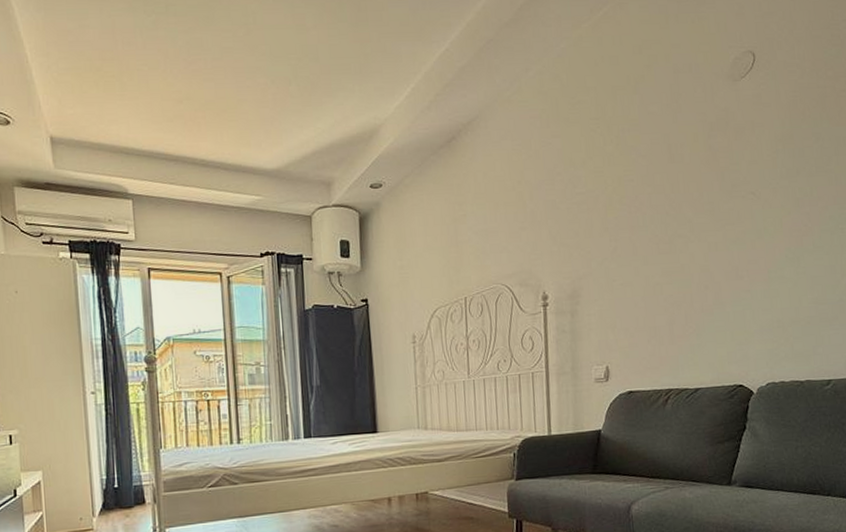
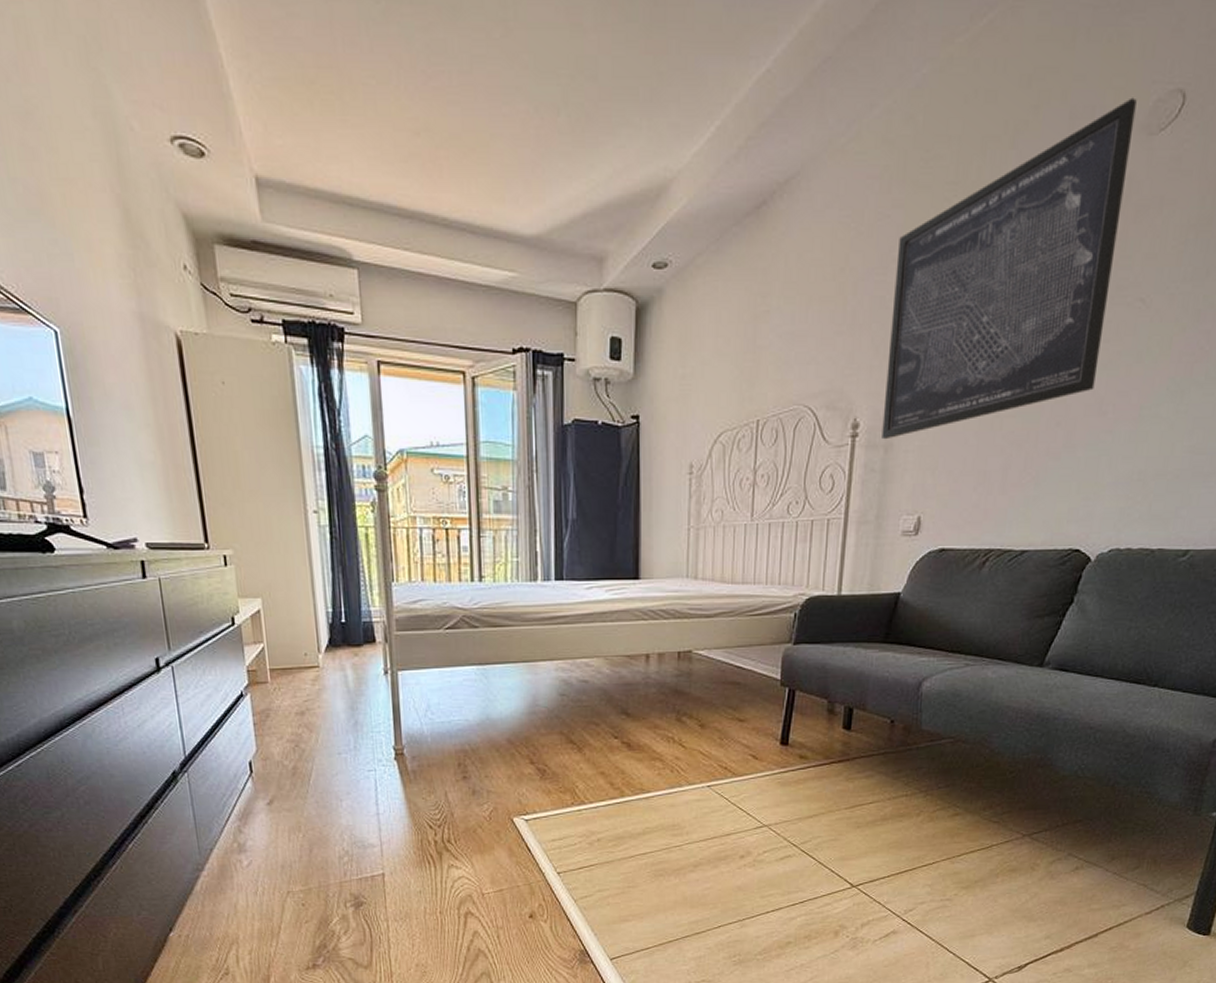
wall art: none [560,57,729,307] -> present [882,97,1137,440]

